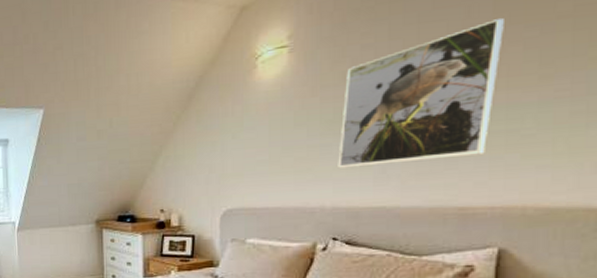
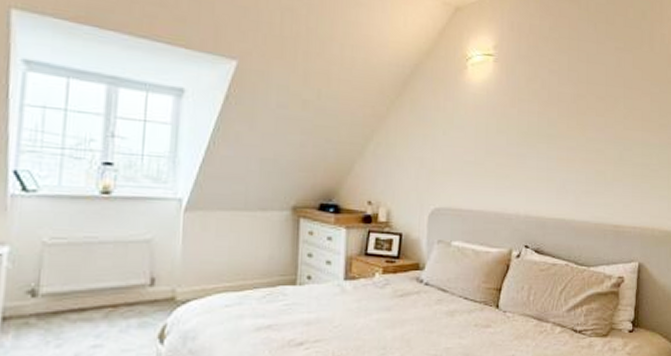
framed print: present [338,18,504,169] -> none [530,73,639,182]

